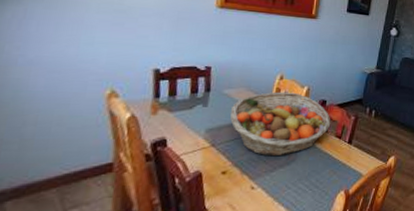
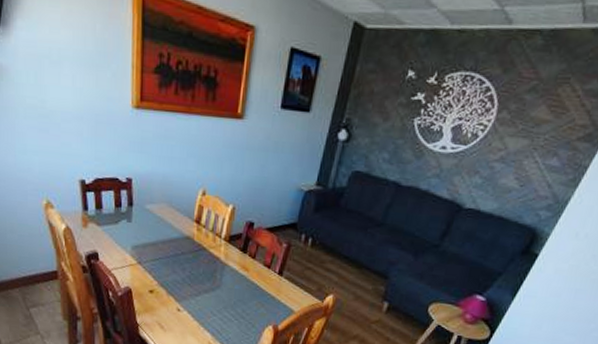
fruit basket: present [229,92,331,157] -> none [153,209,259,281]

